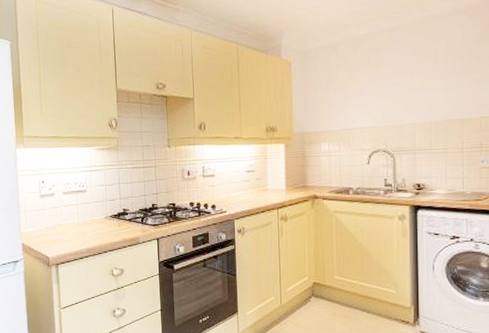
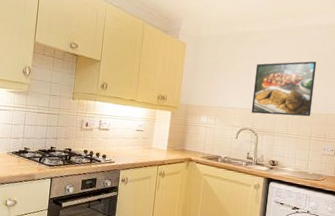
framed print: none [381,55,459,131] -> present [251,61,317,117]

